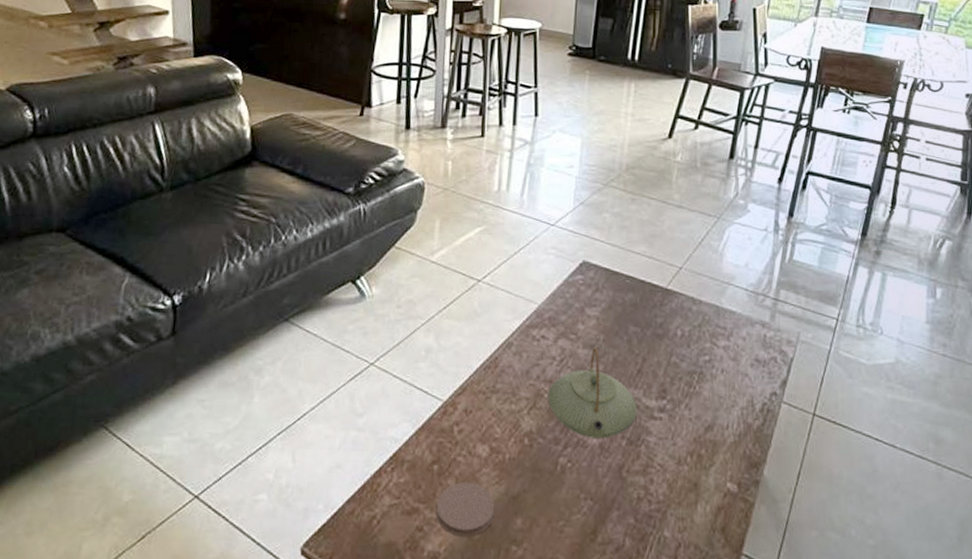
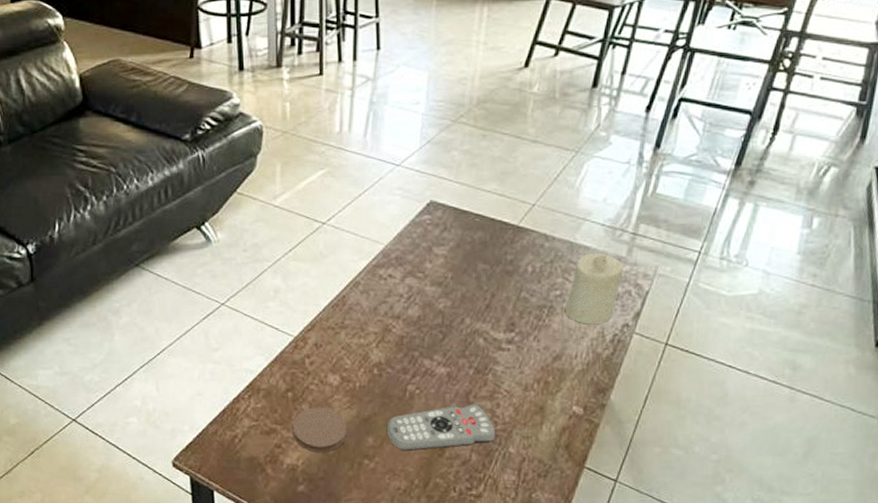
remote control: none [536,479,650,535] -> present [386,404,496,451]
teapot: present [547,347,637,439] -> none [396,284,485,368]
candle: none [714,317,768,393] -> present [565,252,624,325]

